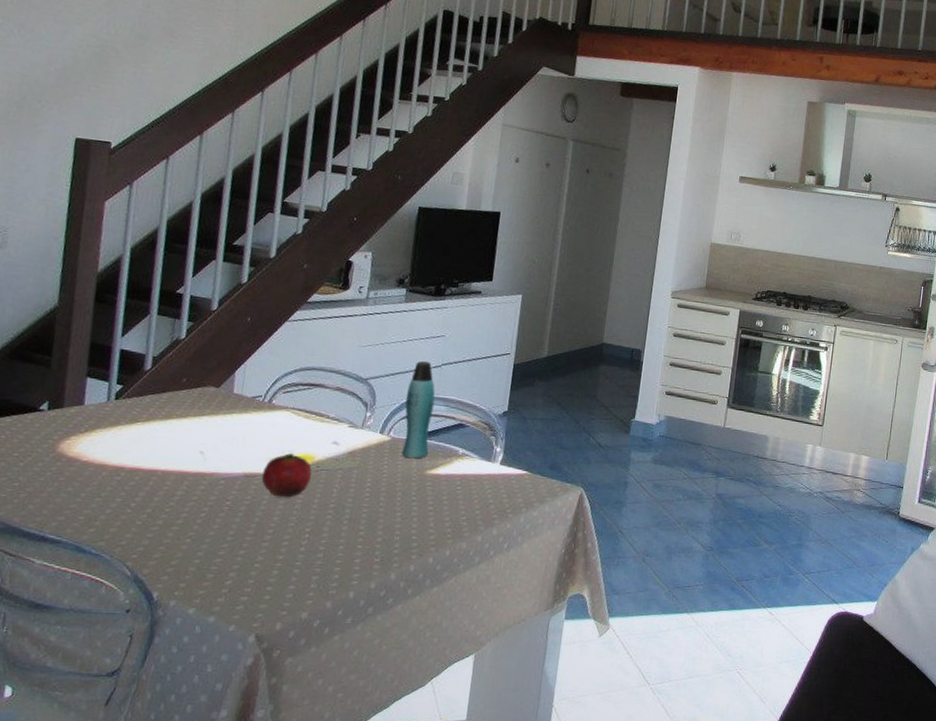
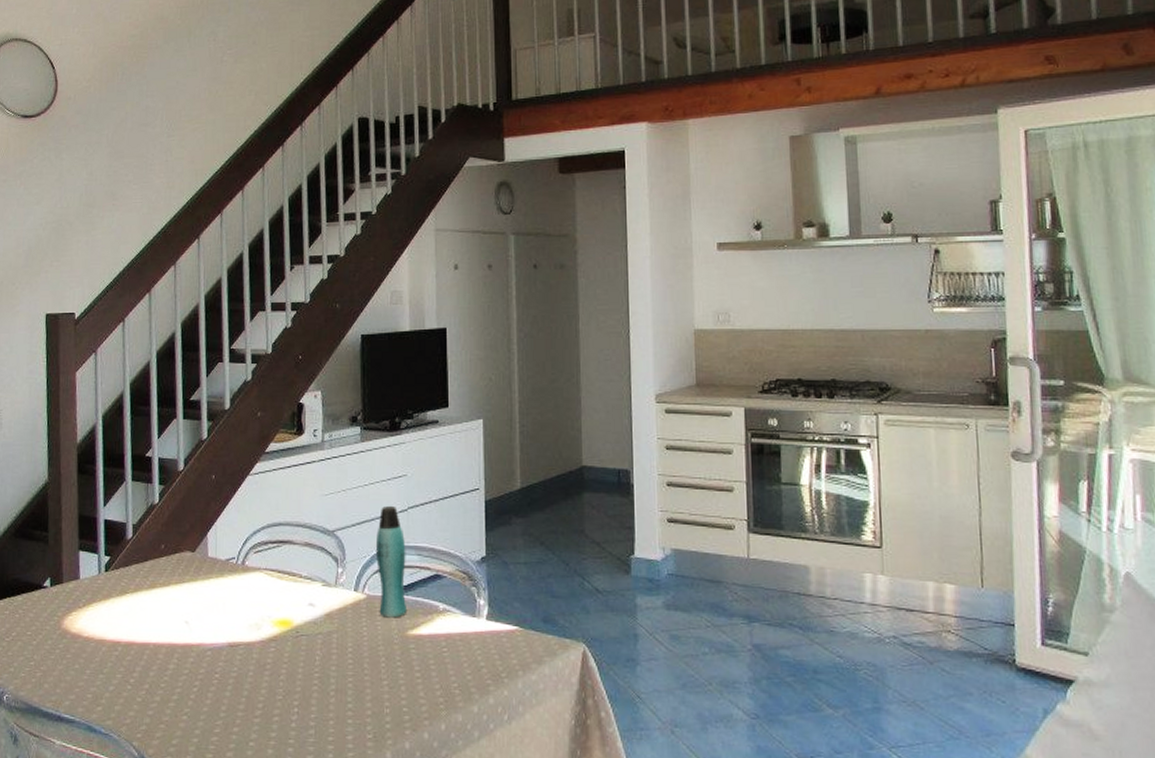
fruit: present [261,453,312,498] -> none [245,619,293,668]

